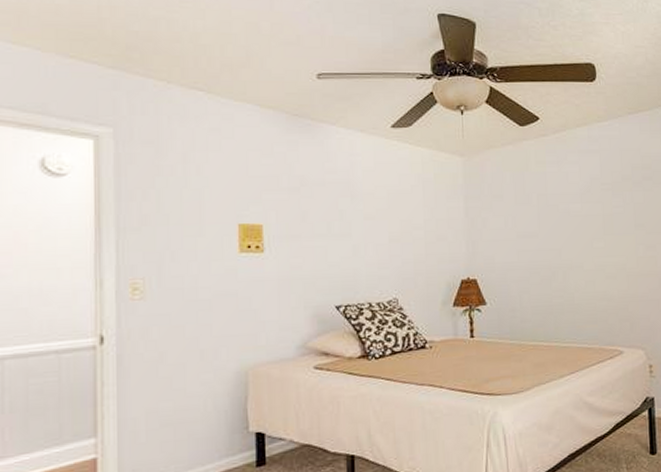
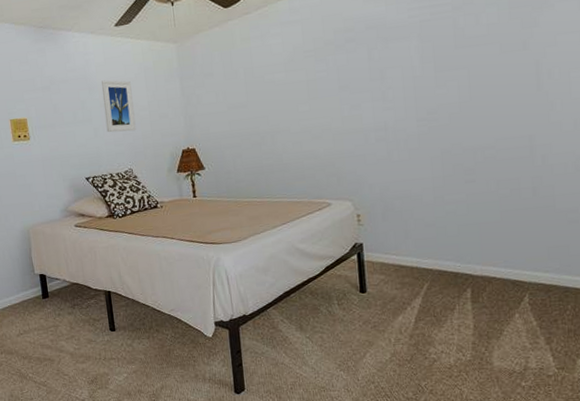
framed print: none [367,188,407,253] -> present [102,80,136,133]

